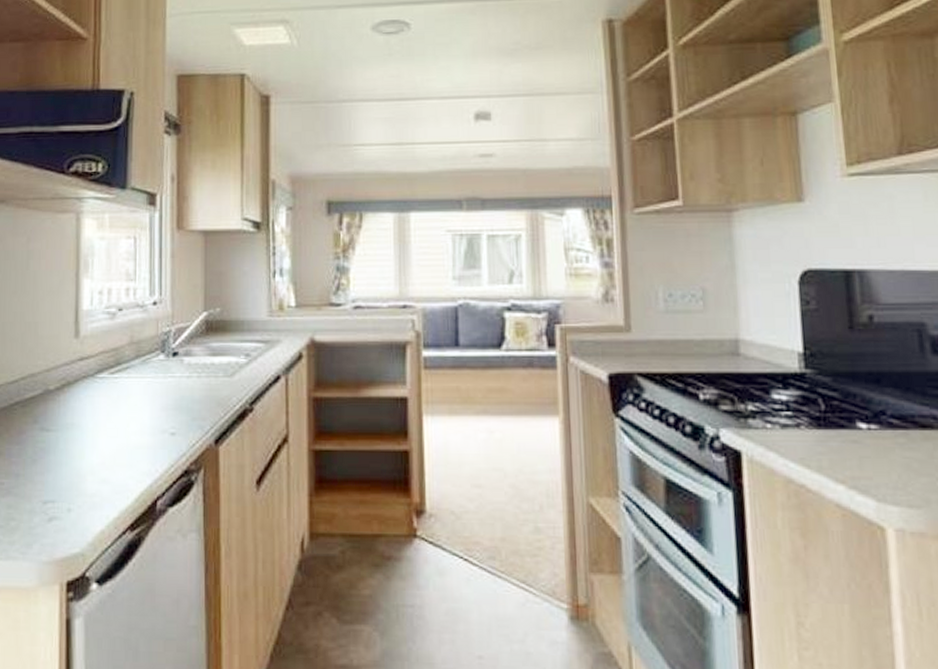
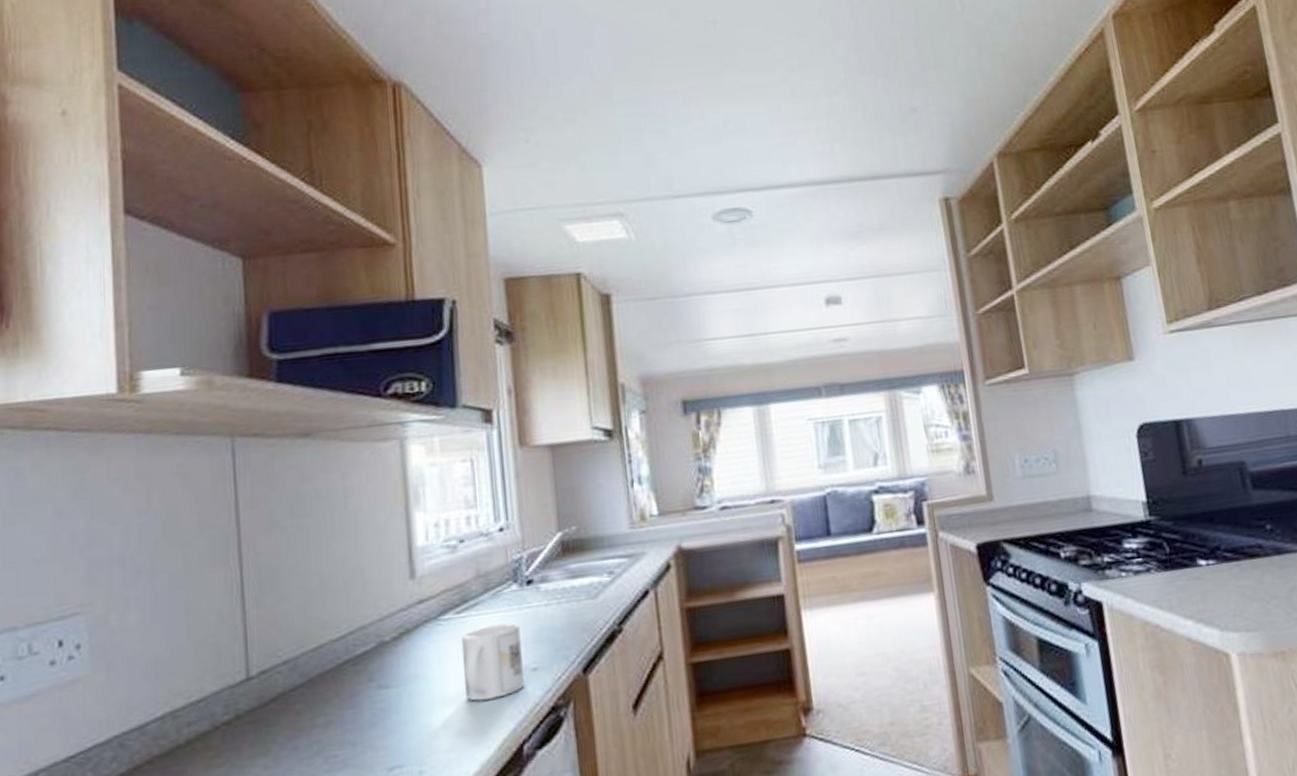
mug: none [112,387,163,456] -> present [460,621,524,701]

